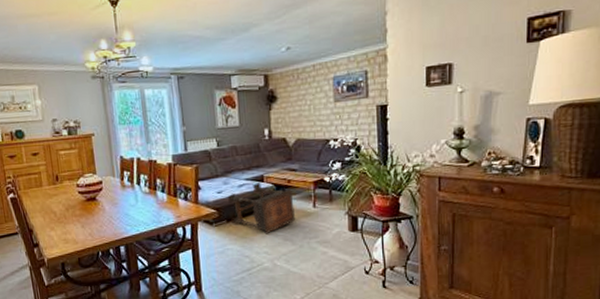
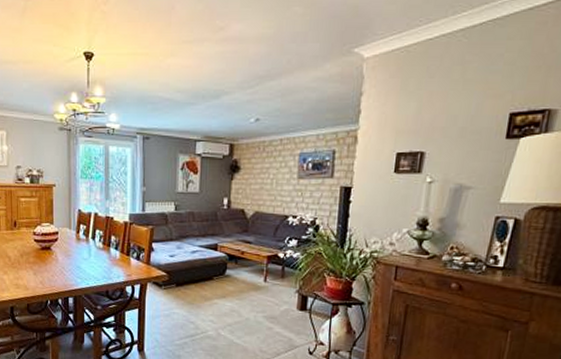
side table: present [228,181,295,234] -> none [180,250,245,303]

